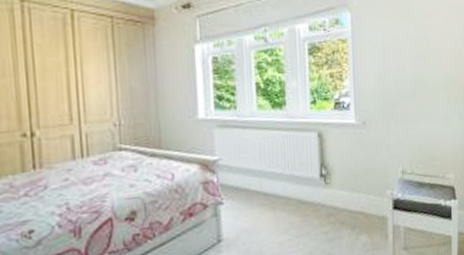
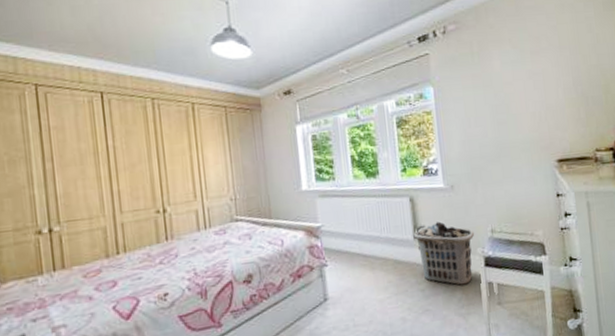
clothes hamper: none [319,160,385,229] -> present [413,221,475,285]

